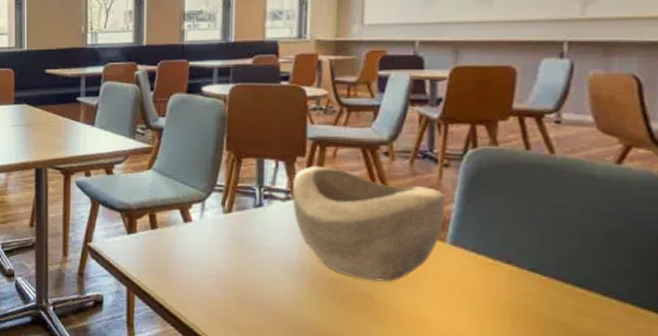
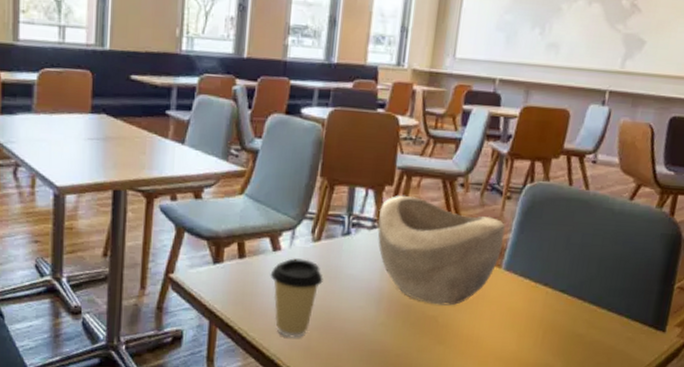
coffee cup: none [182,229,238,308] -> present [270,258,323,338]

